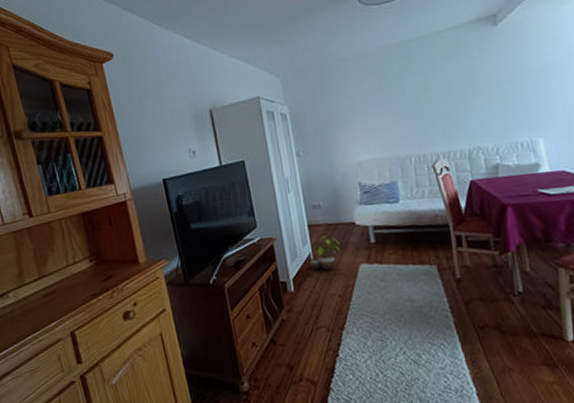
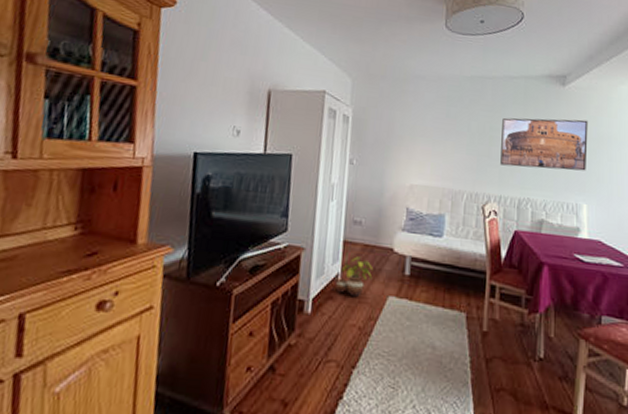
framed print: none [436,53,536,122] -> present [500,117,588,171]

